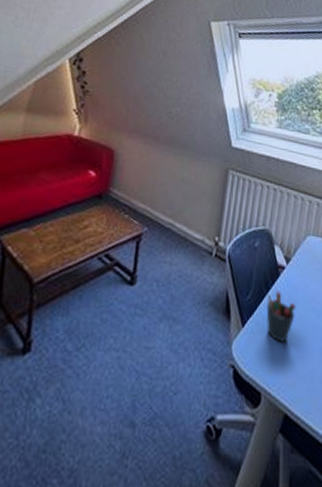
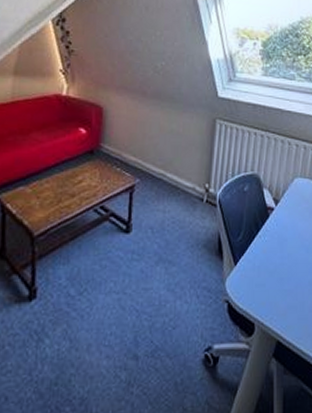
pen holder: present [266,291,296,343] -> none [257,231,285,278]

